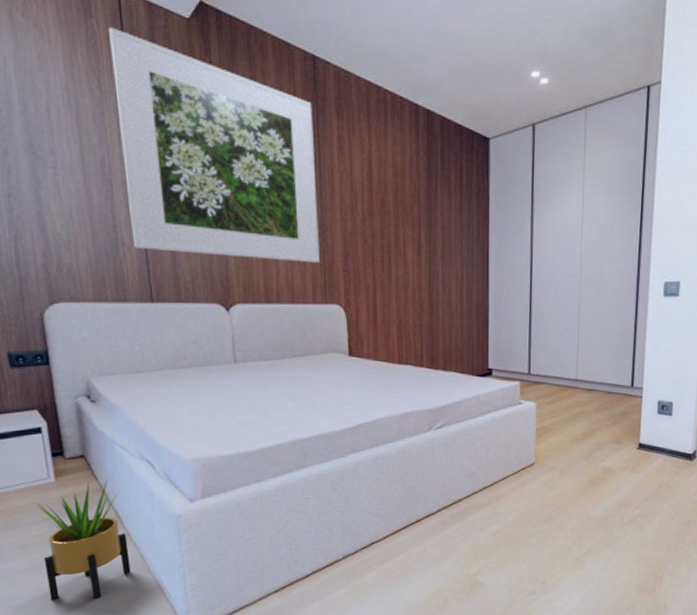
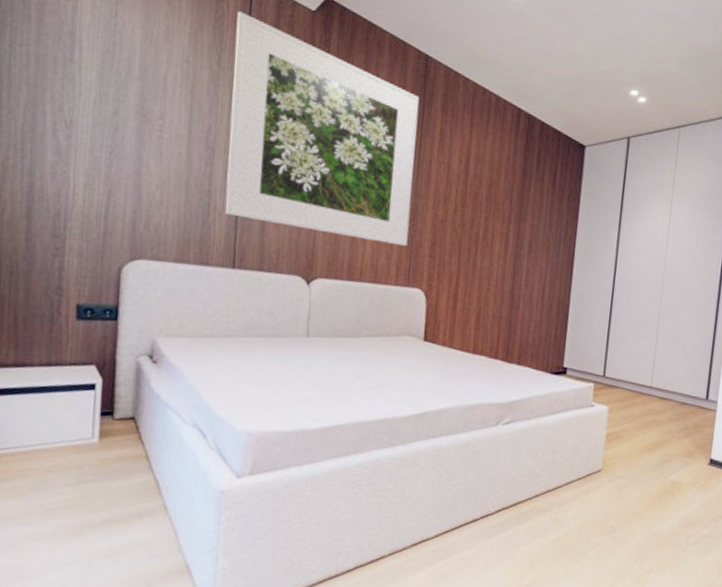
potted plant: present [35,480,131,601] -> none [67,446,163,576]

